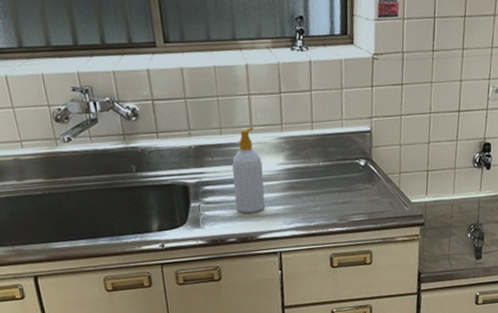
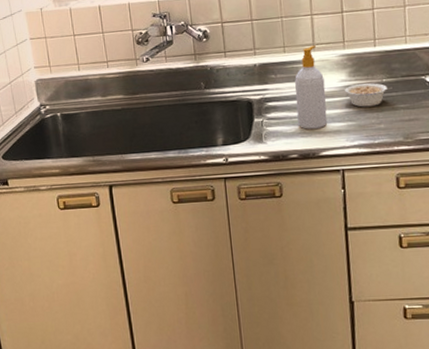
legume: none [281,166,328,191] -> present [344,83,392,107]

